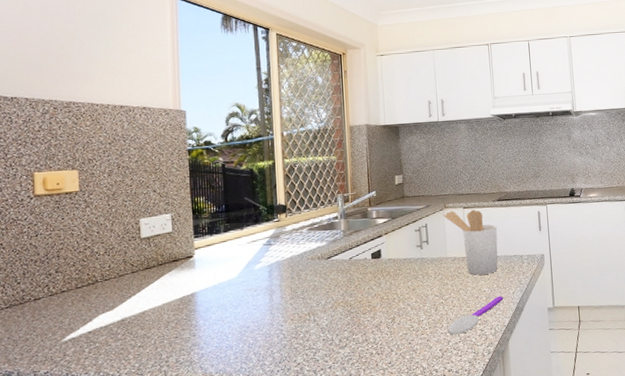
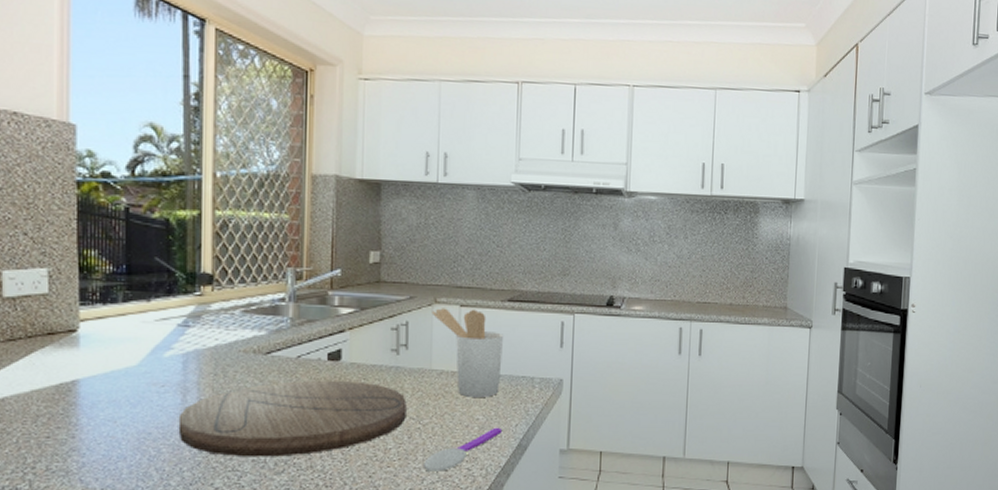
cutting board: none [268,272,432,338] -> present [178,380,407,457]

